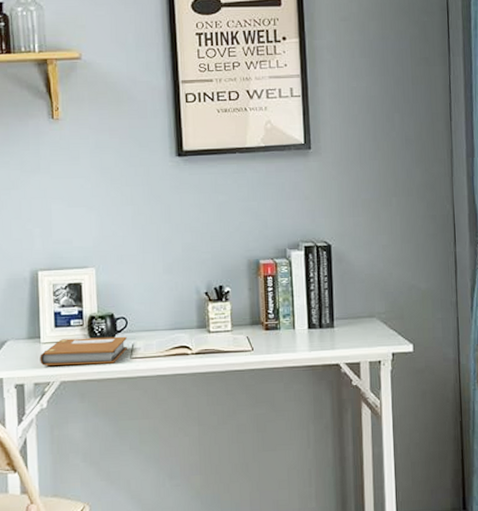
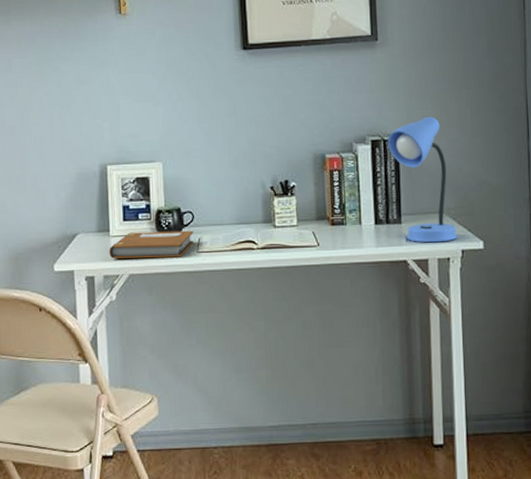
desk lamp: none [320,223,389,347] -> present [387,116,458,243]

